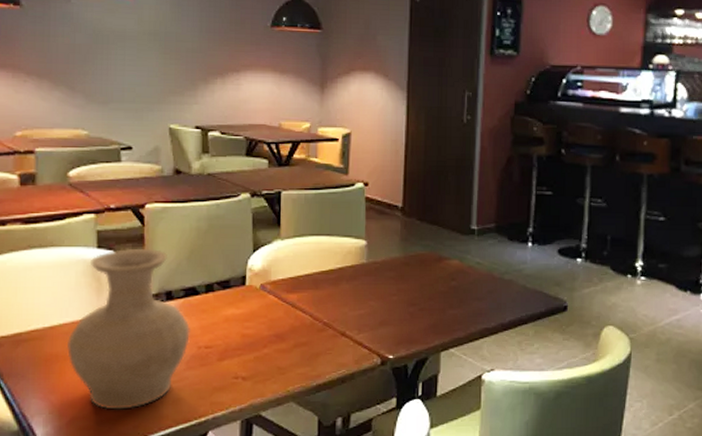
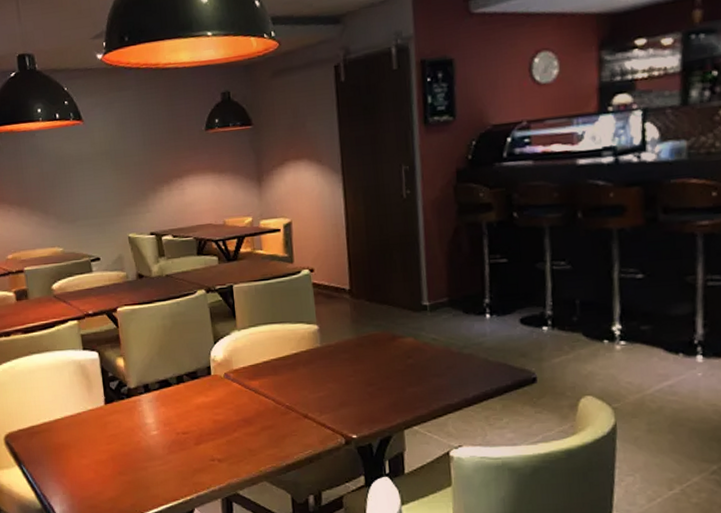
vase: present [66,248,191,410] -> none [69,347,169,491]

